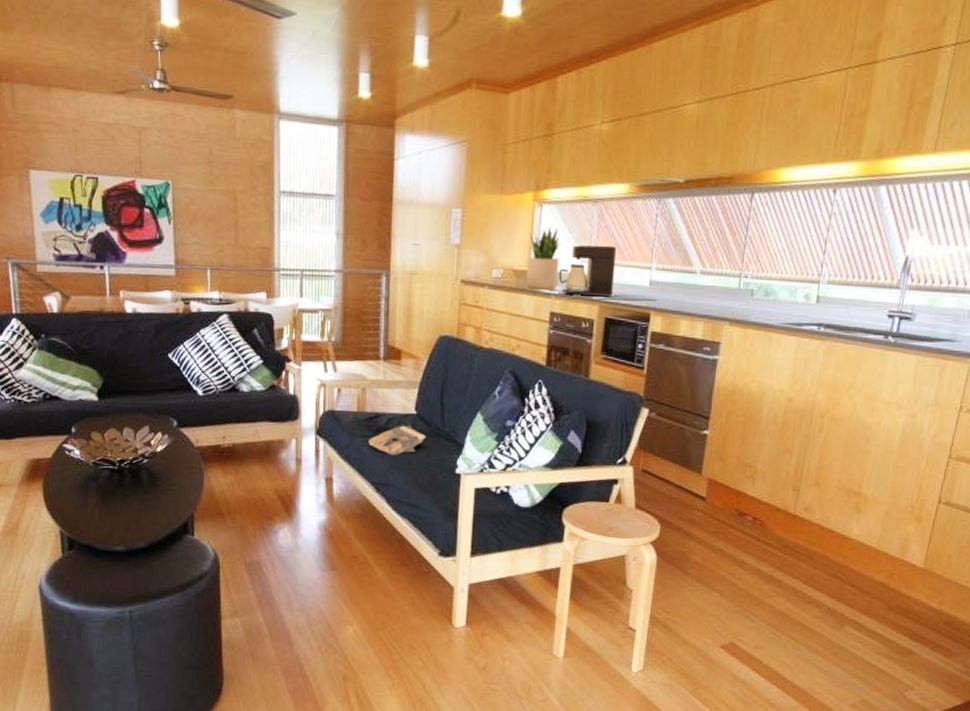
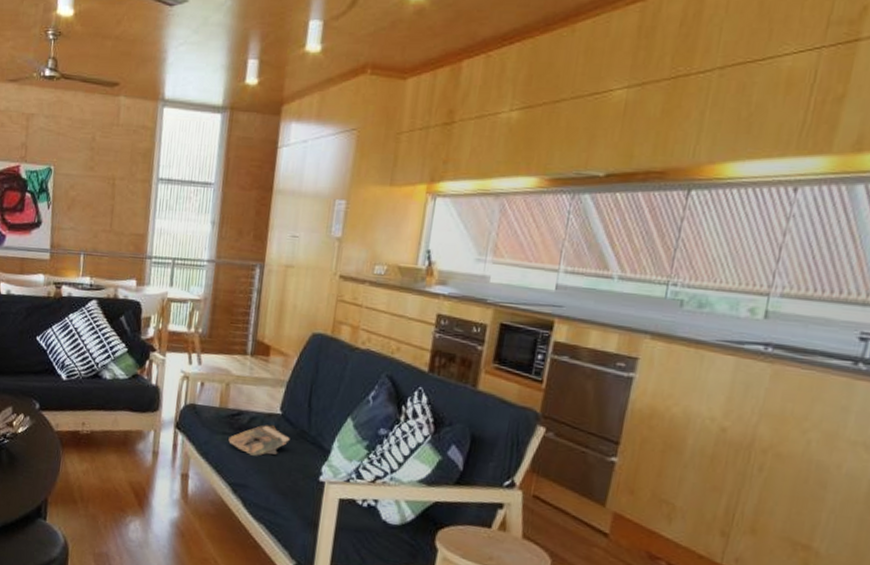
planter: present [526,226,561,291] -> none [412,220,454,292]
coffee maker: present [558,245,617,297] -> none [449,242,520,301]

